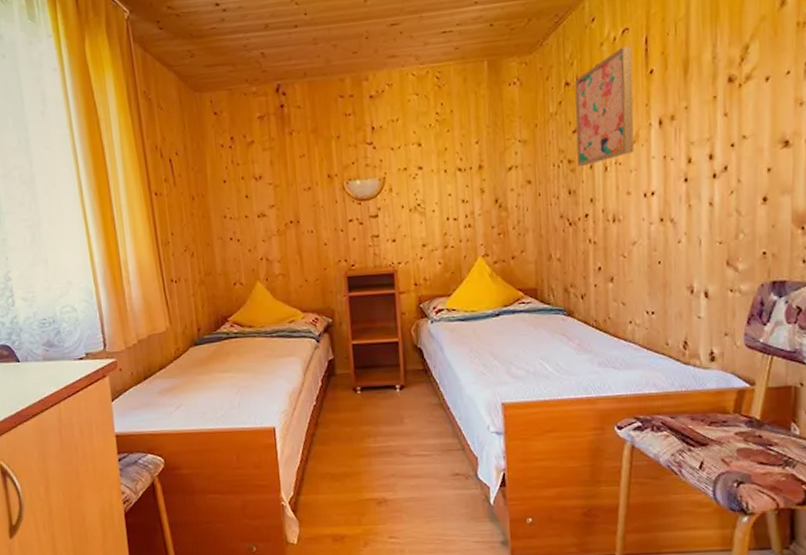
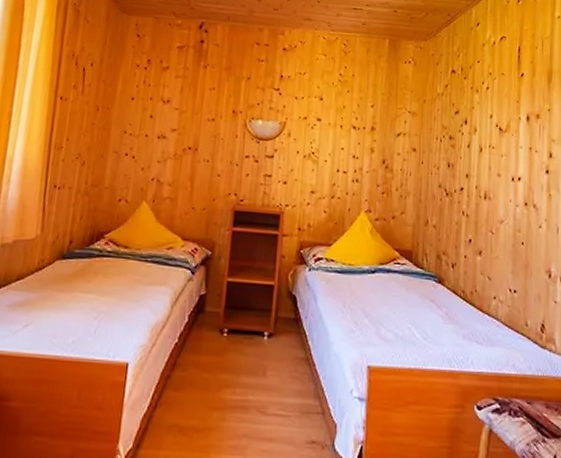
wall art: present [574,45,634,167] -> none [456,50,508,145]

